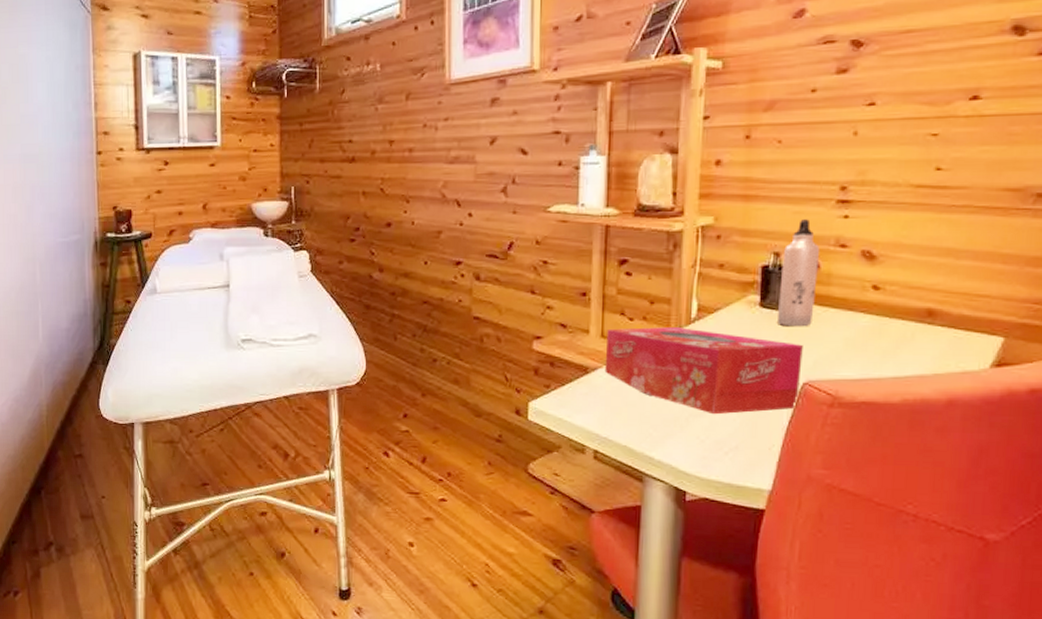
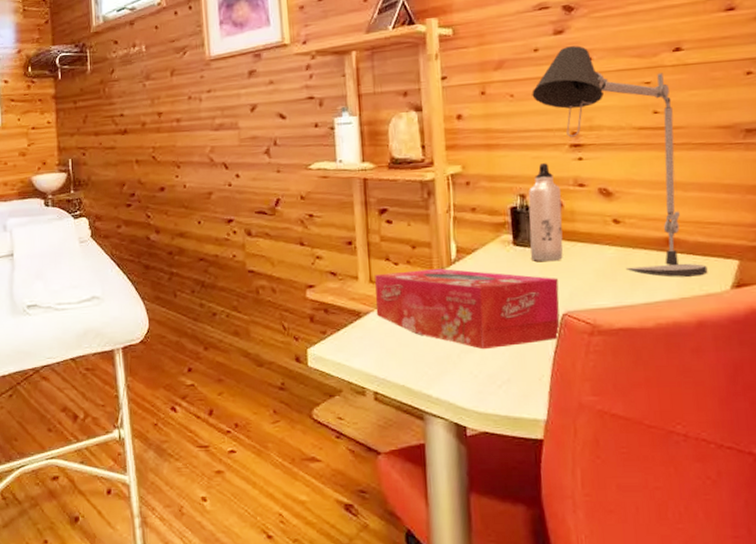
desk lamp: none [802,88,968,352] -> present [532,45,708,278]

